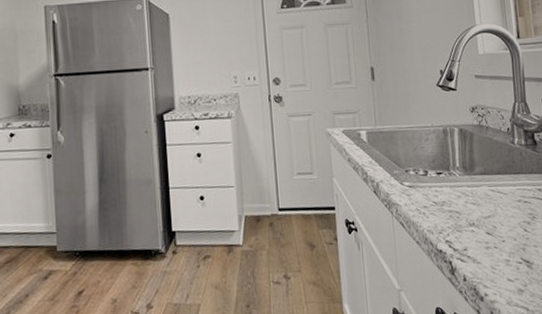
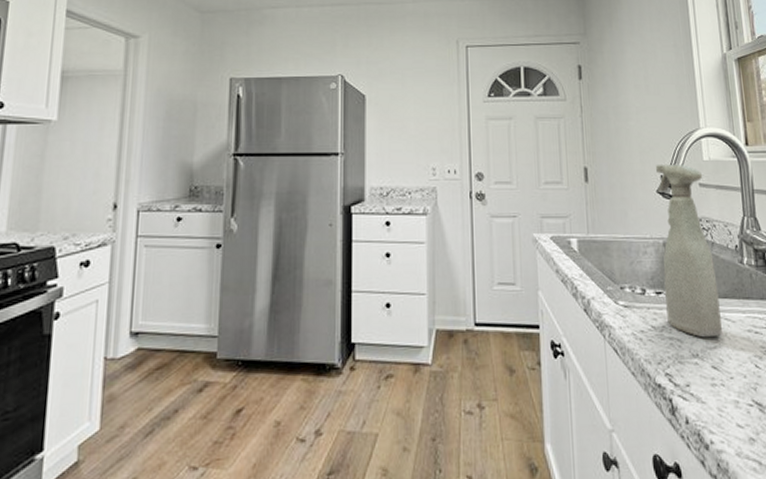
spray bottle: none [436,59,495,209] -> present [656,163,722,338]

